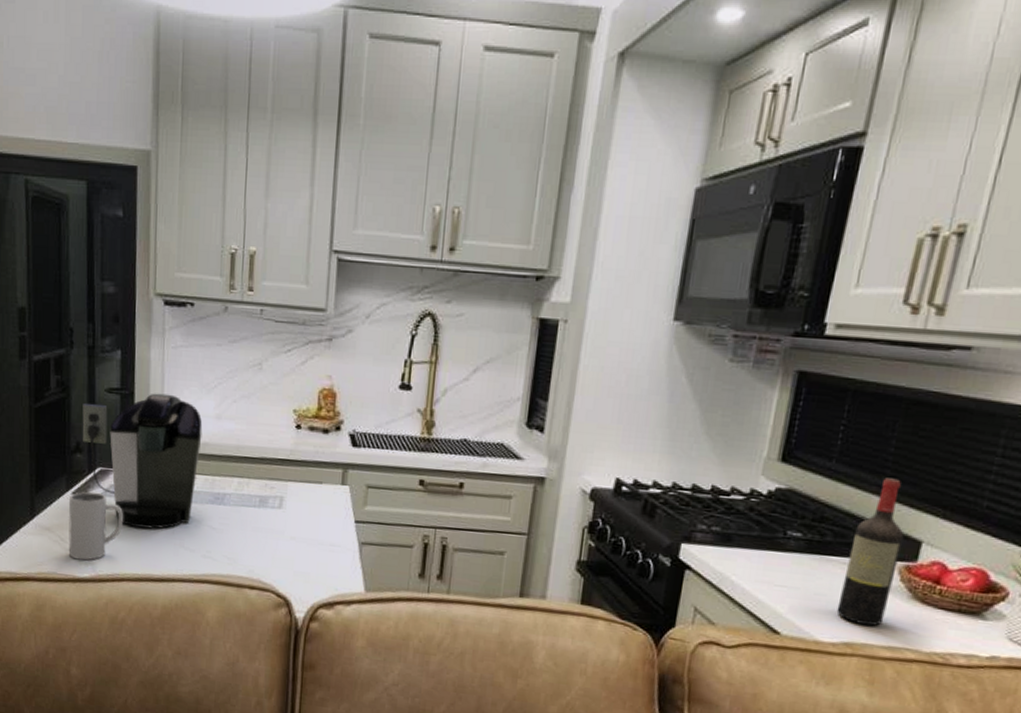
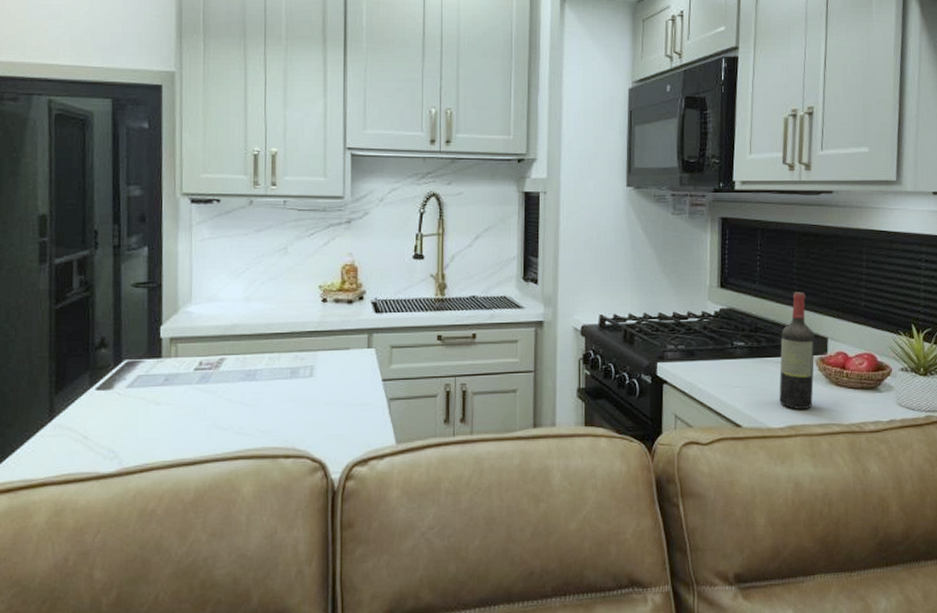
mug: present [68,491,123,561] -> none [91,384,152,456]
coffee maker: present [82,393,203,529] -> none [107,283,232,414]

